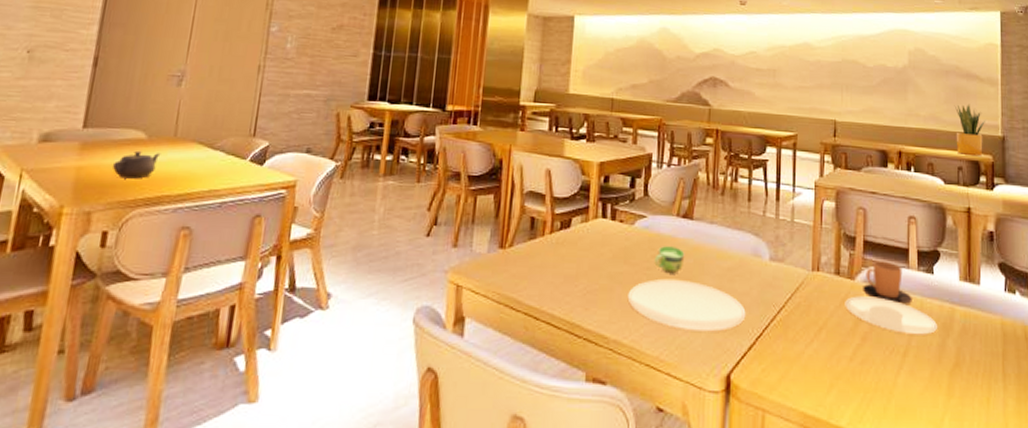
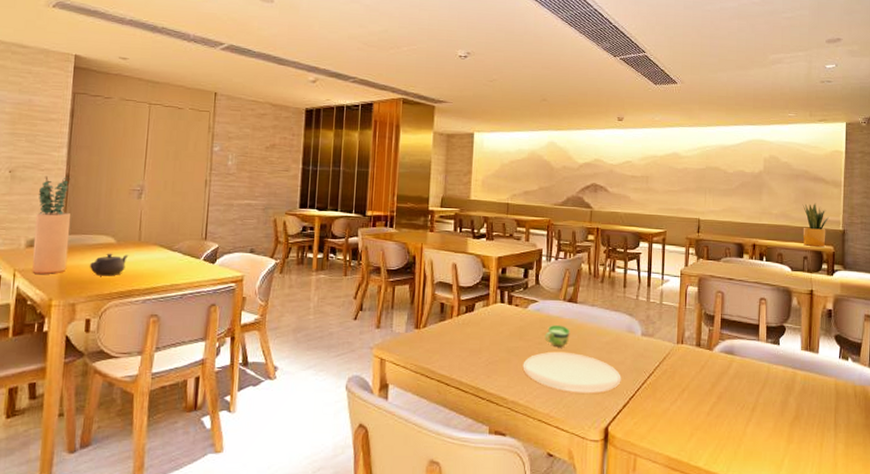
vase: none [43,53,99,176] -> present [32,172,72,275]
plate: present [845,296,938,335] -> none [704,363,782,394]
cup: present [863,261,912,304] -> none [720,335,761,369]

